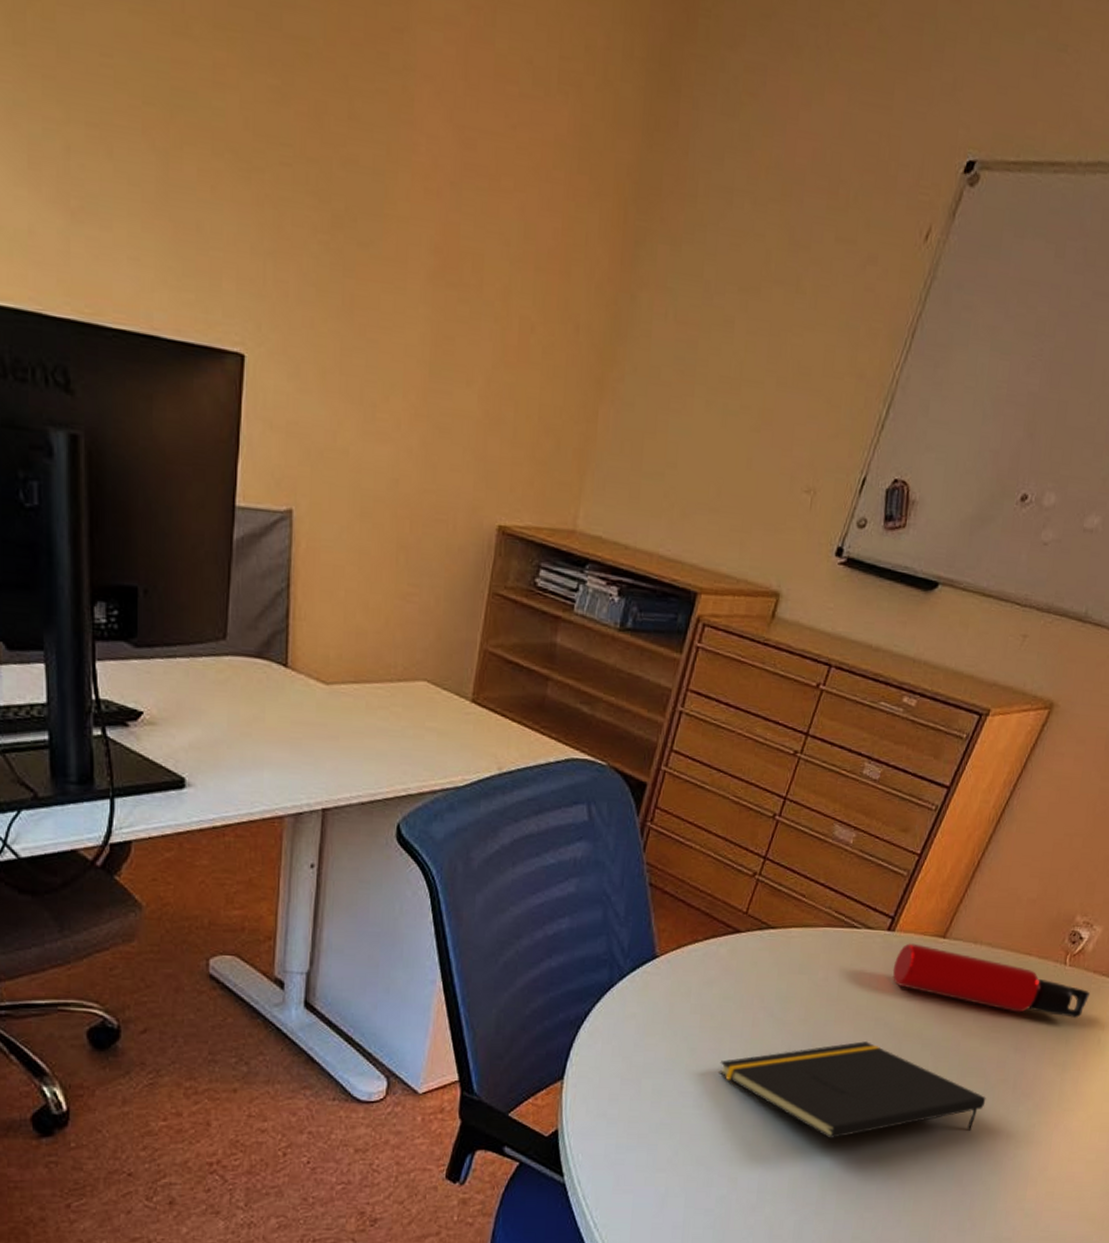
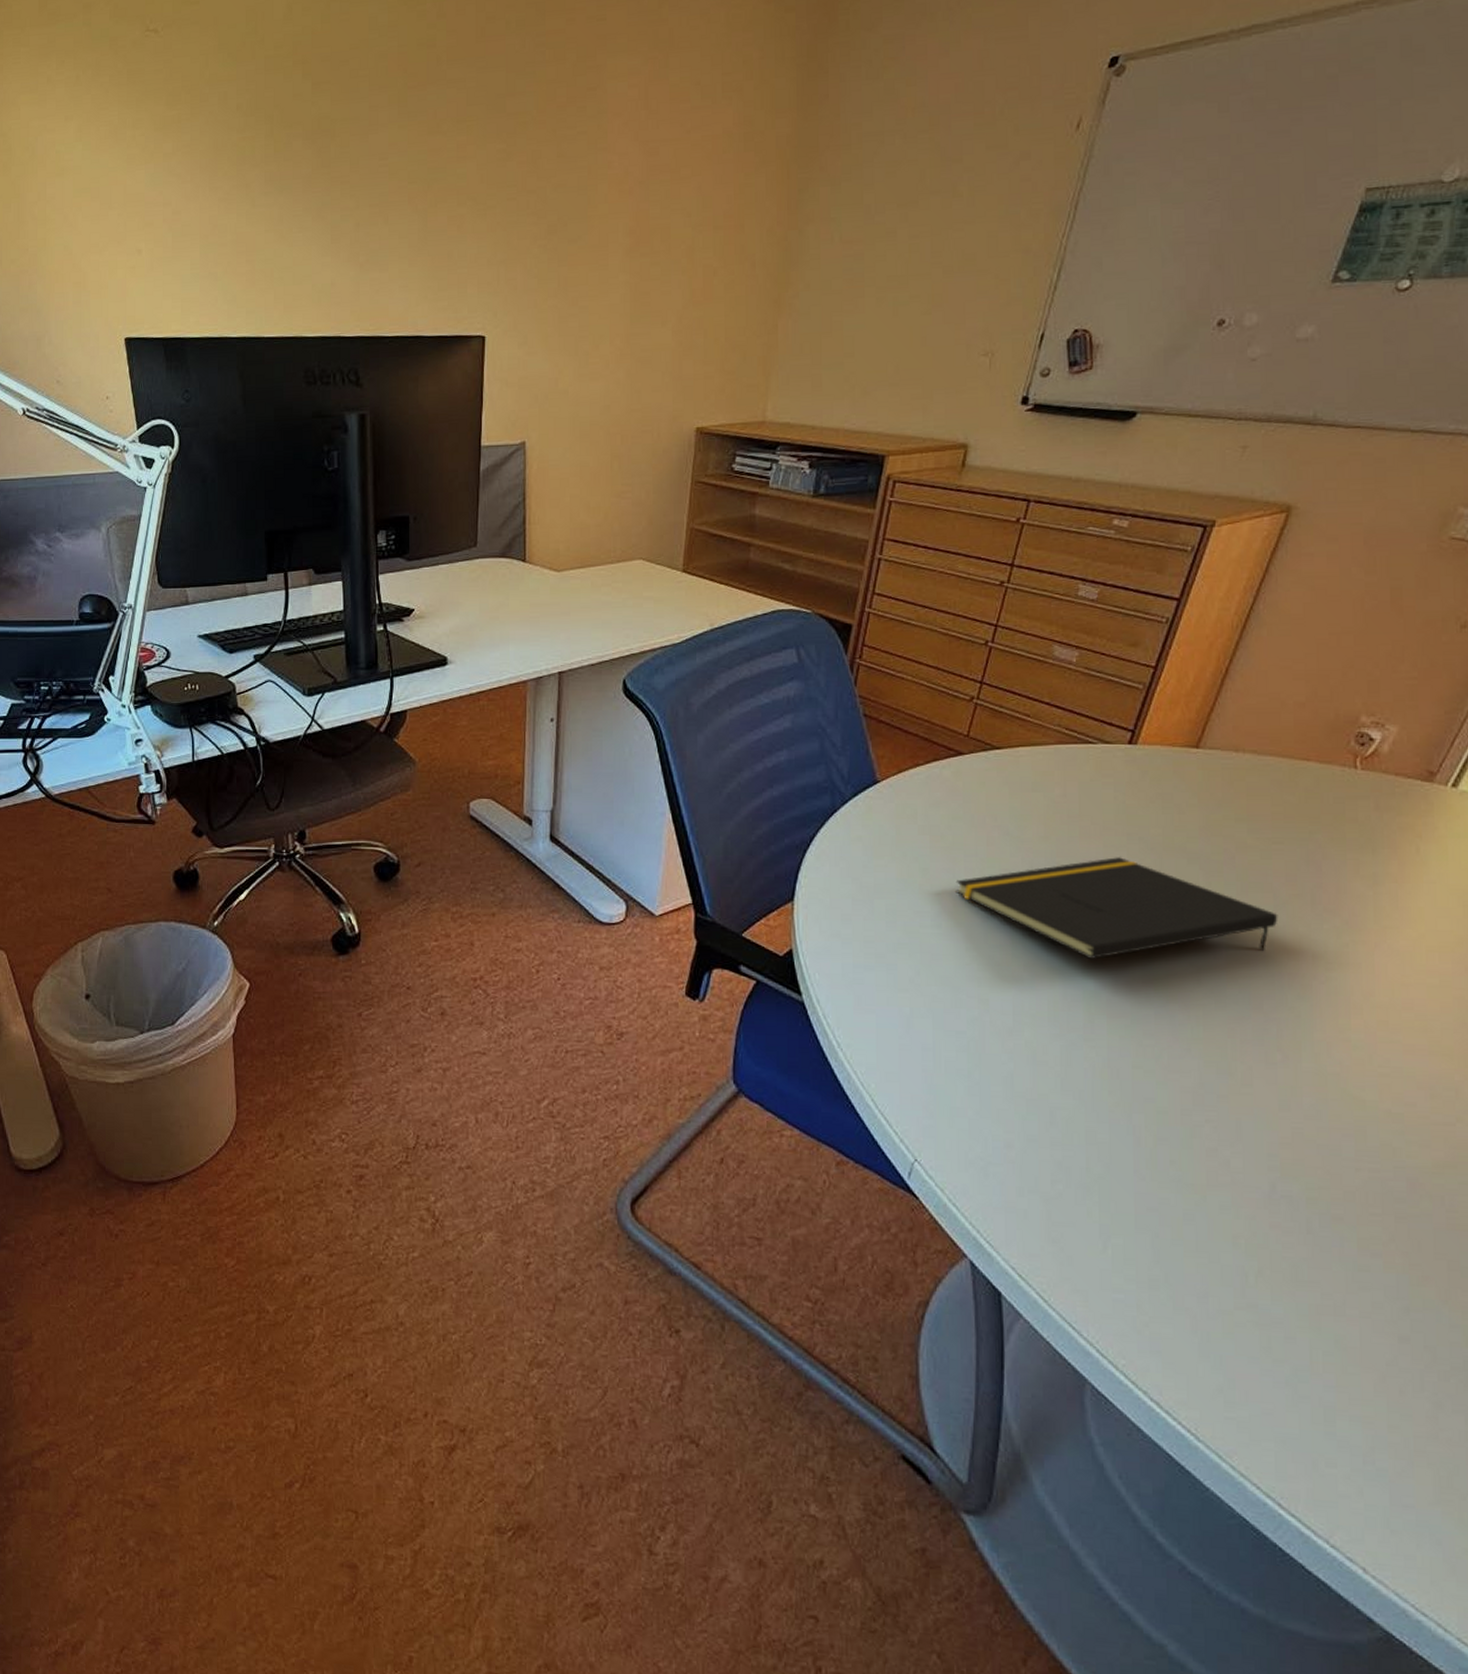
water bottle: present [892,943,1090,1019] -> none [1140,755,1396,827]

